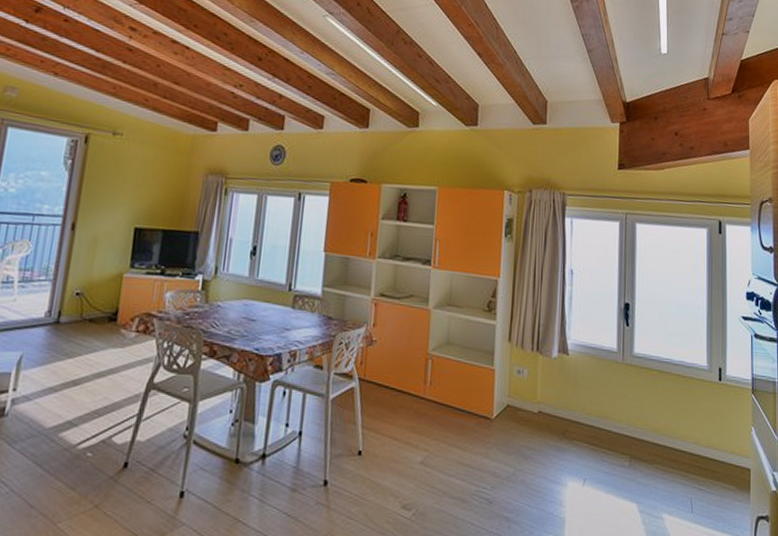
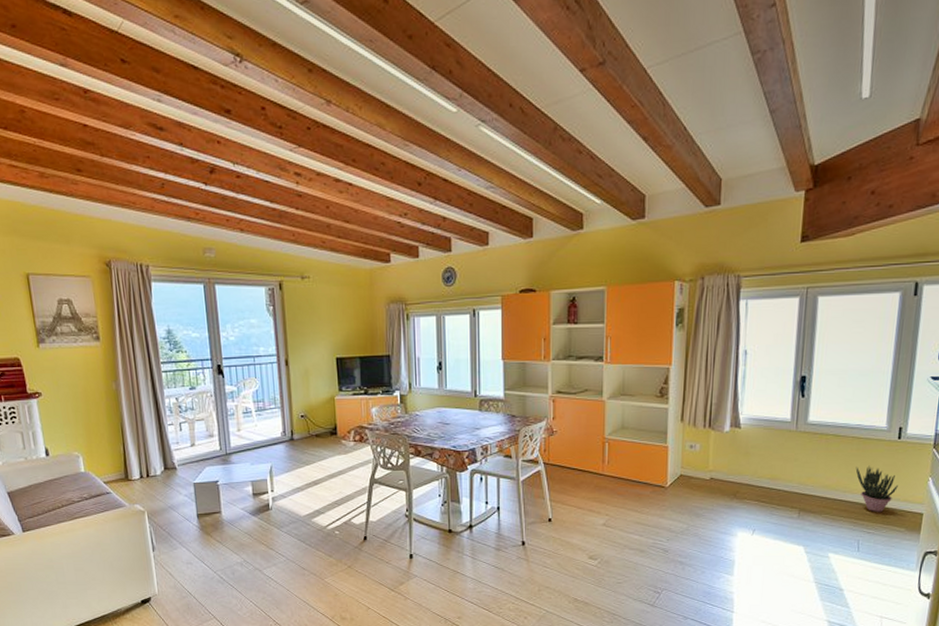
potted plant: none [682,408,724,466] -> present [855,465,898,513]

